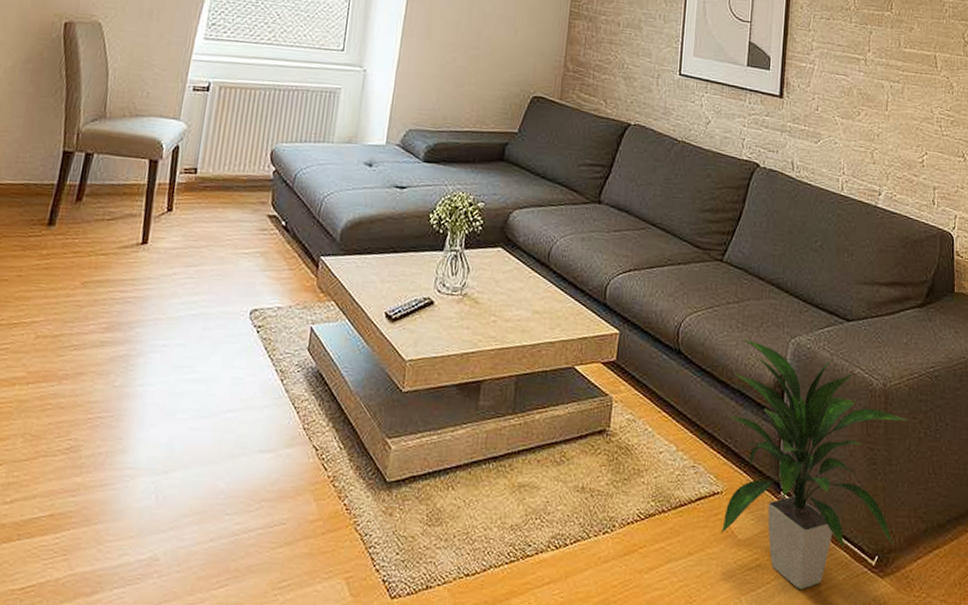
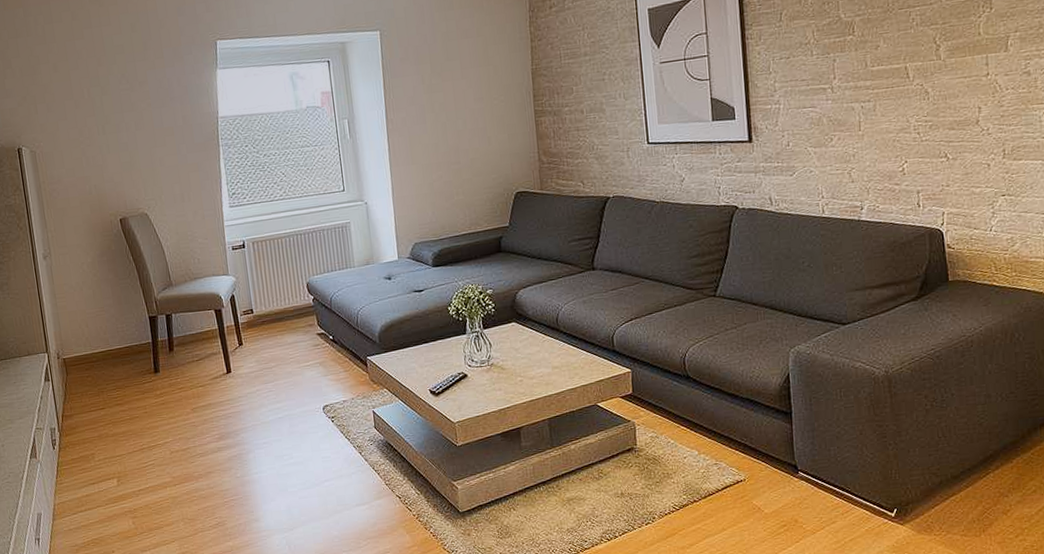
indoor plant: present [721,338,908,589] -> none [740,356,913,543]

